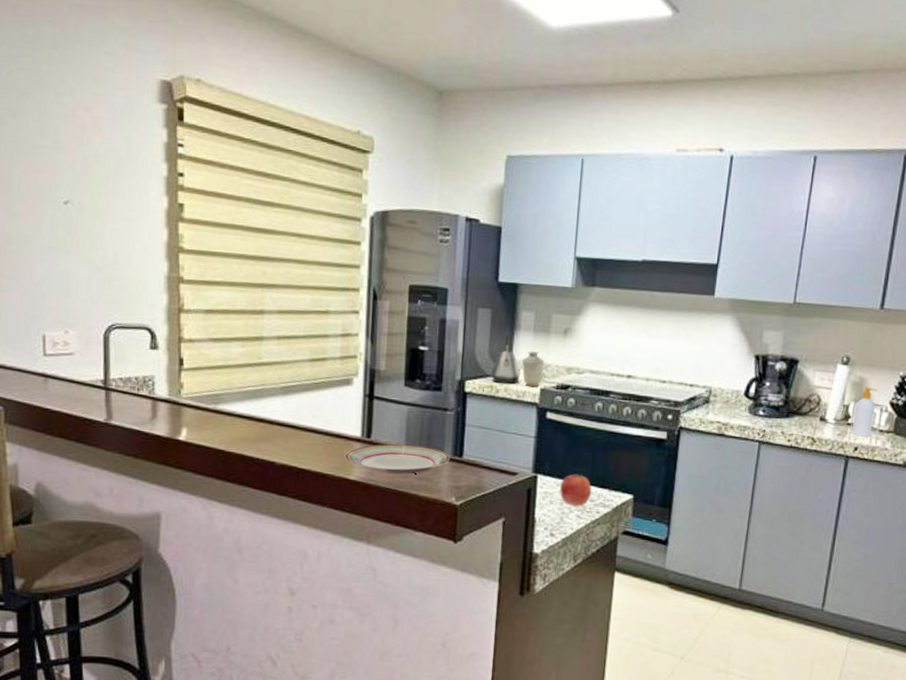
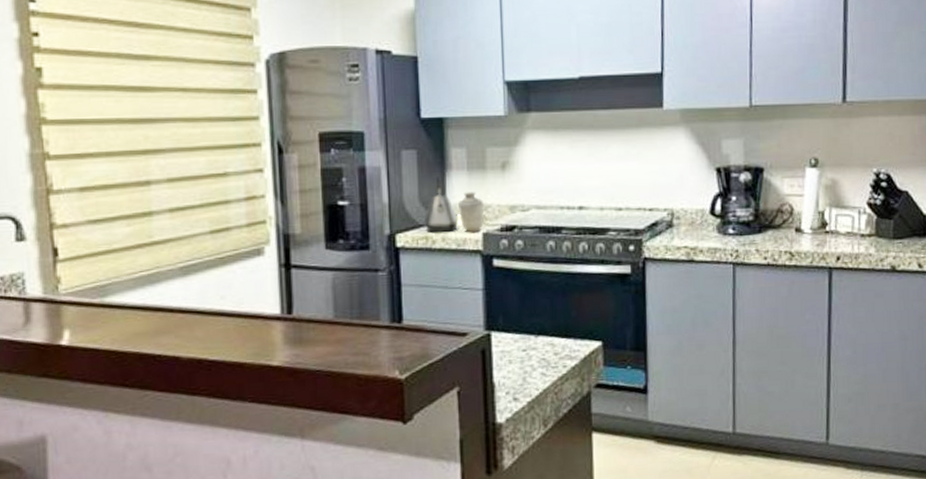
plate: present [344,444,450,475] -> none [263,315,388,354]
fruit: present [560,473,592,507] -> none [518,324,555,363]
soap bottle: present [851,387,878,437] -> none [830,189,853,244]

